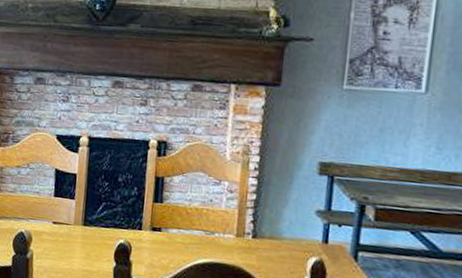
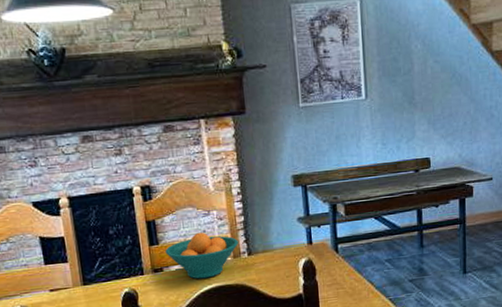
fruit bowl: none [167,200,245,251] -> present [165,232,238,279]

